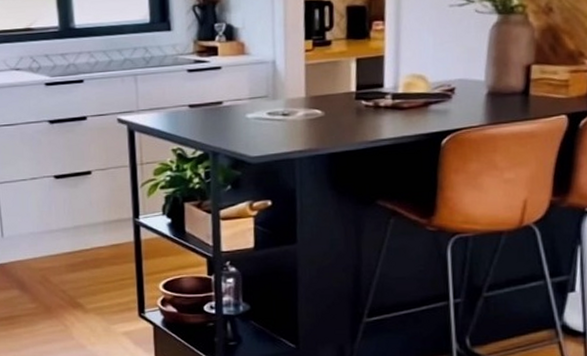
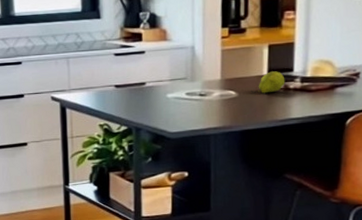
fruit: none [338,87,375,112] -> present [251,71,285,94]

